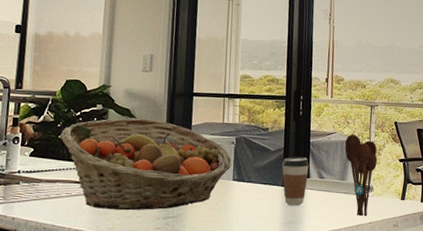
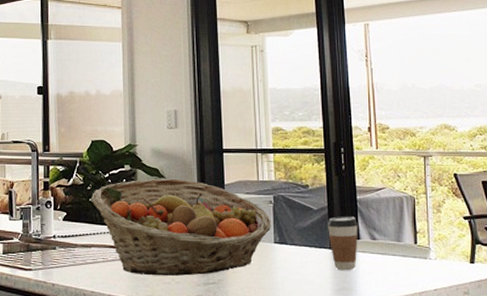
utensil holder: present [345,134,377,217] -> none [397,189,437,283]

